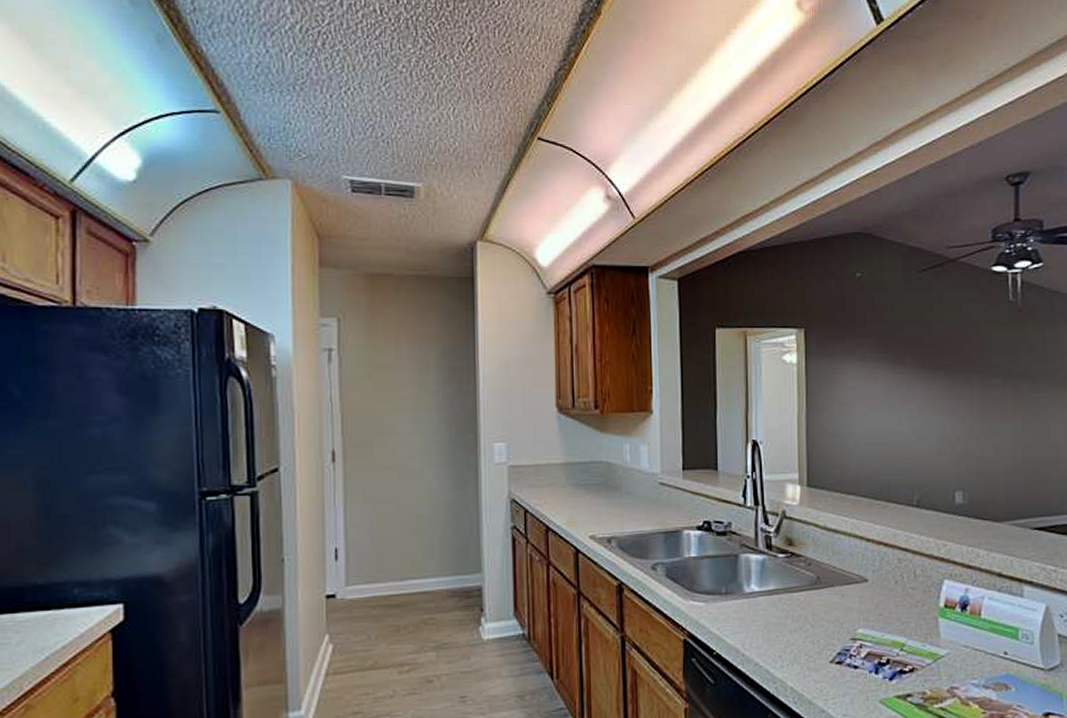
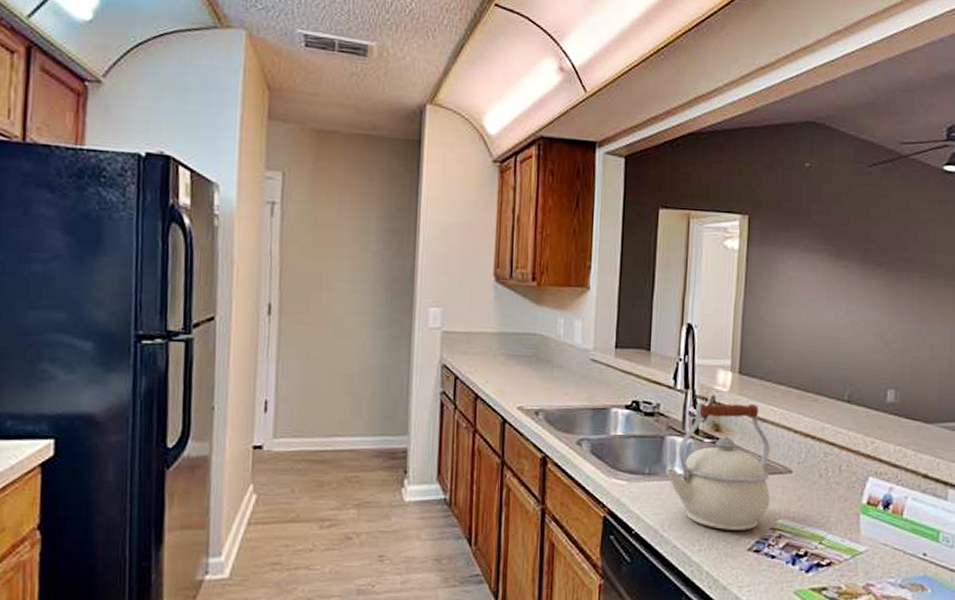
kettle: none [742,515,848,644] -> present [665,403,770,530]

